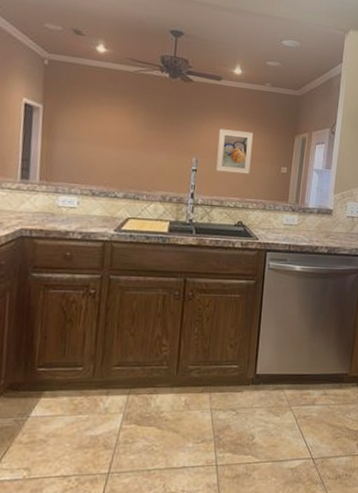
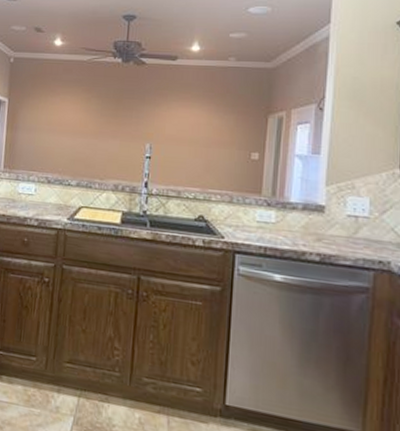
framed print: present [216,129,254,174] -> none [172,111,216,161]

